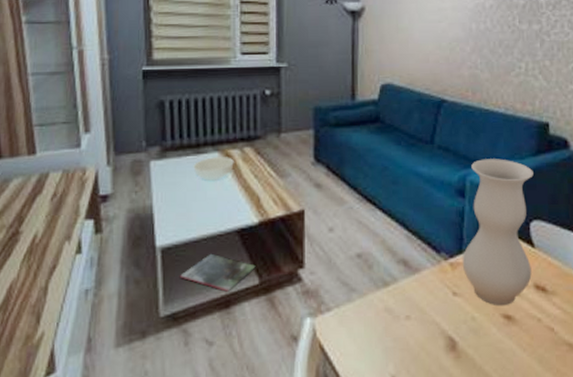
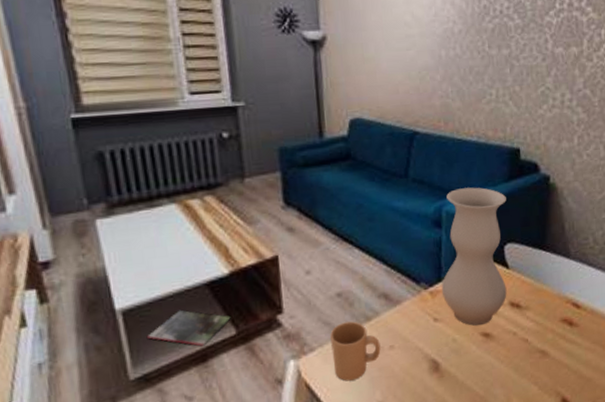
bowl: present [193,157,234,181] -> none [147,208,195,236]
mug: none [348,285,397,348] -> present [330,321,381,382]

